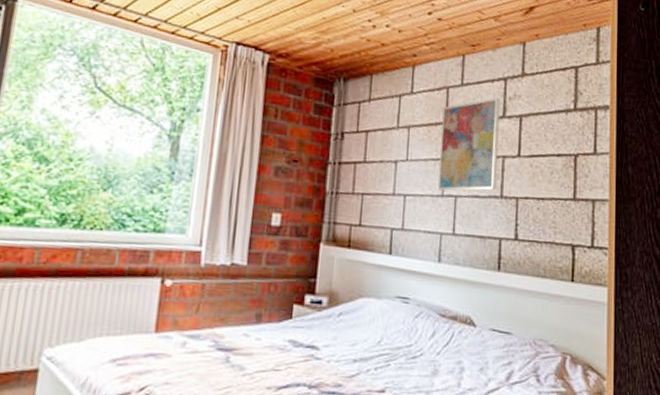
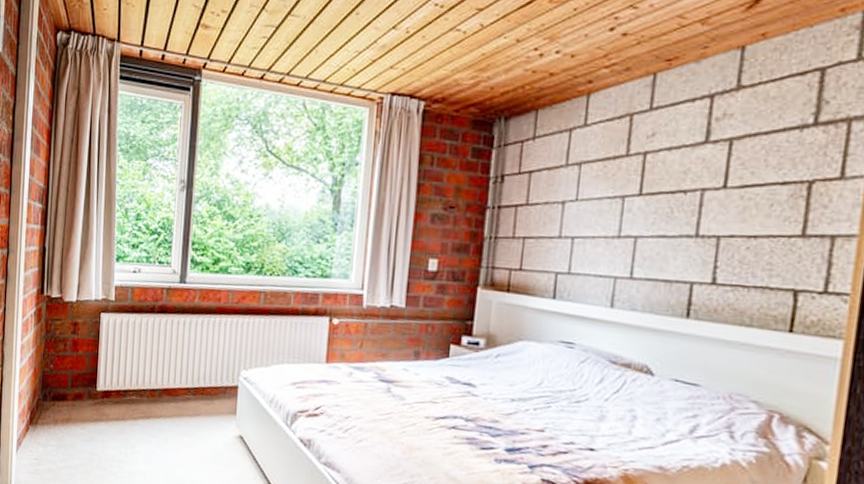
wall art: present [438,97,501,192] -> none [614,120,704,232]

